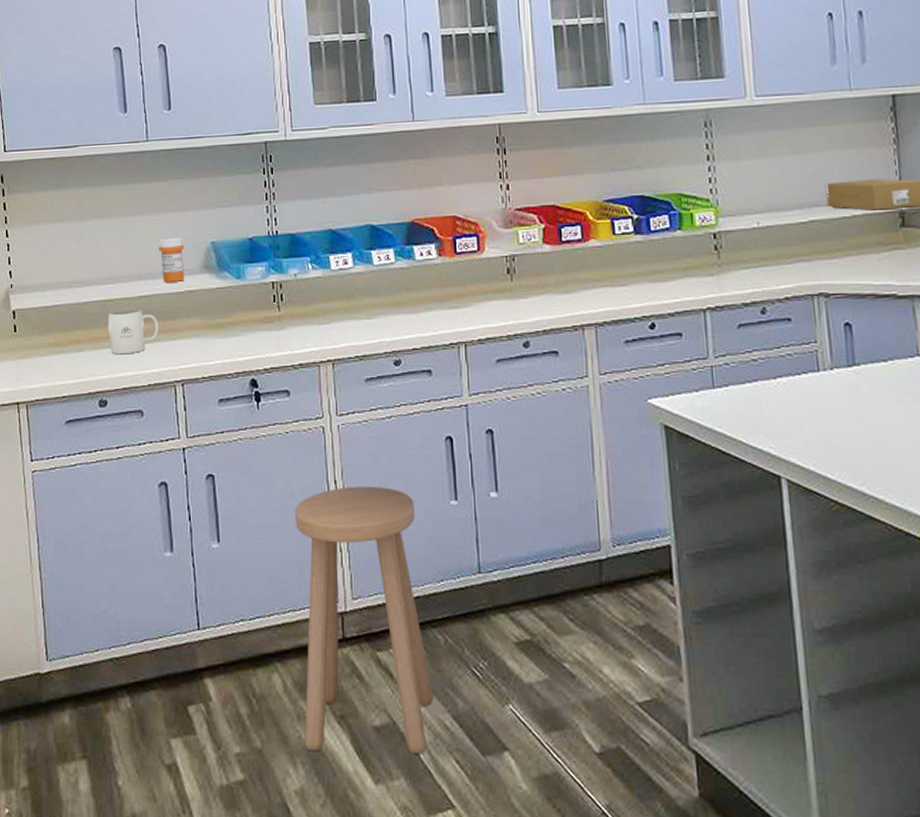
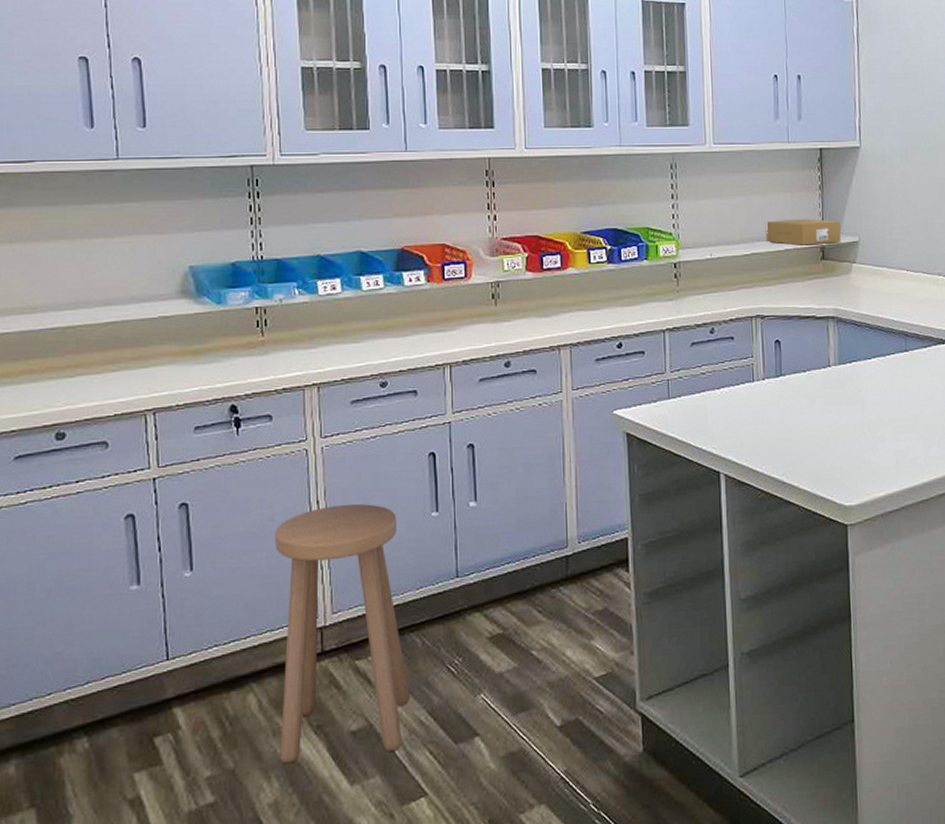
mug: present [108,308,160,355] -> none [68,335,129,385]
medicine bottle: present [159,237,185,282] -> none [129,261,159,308]

